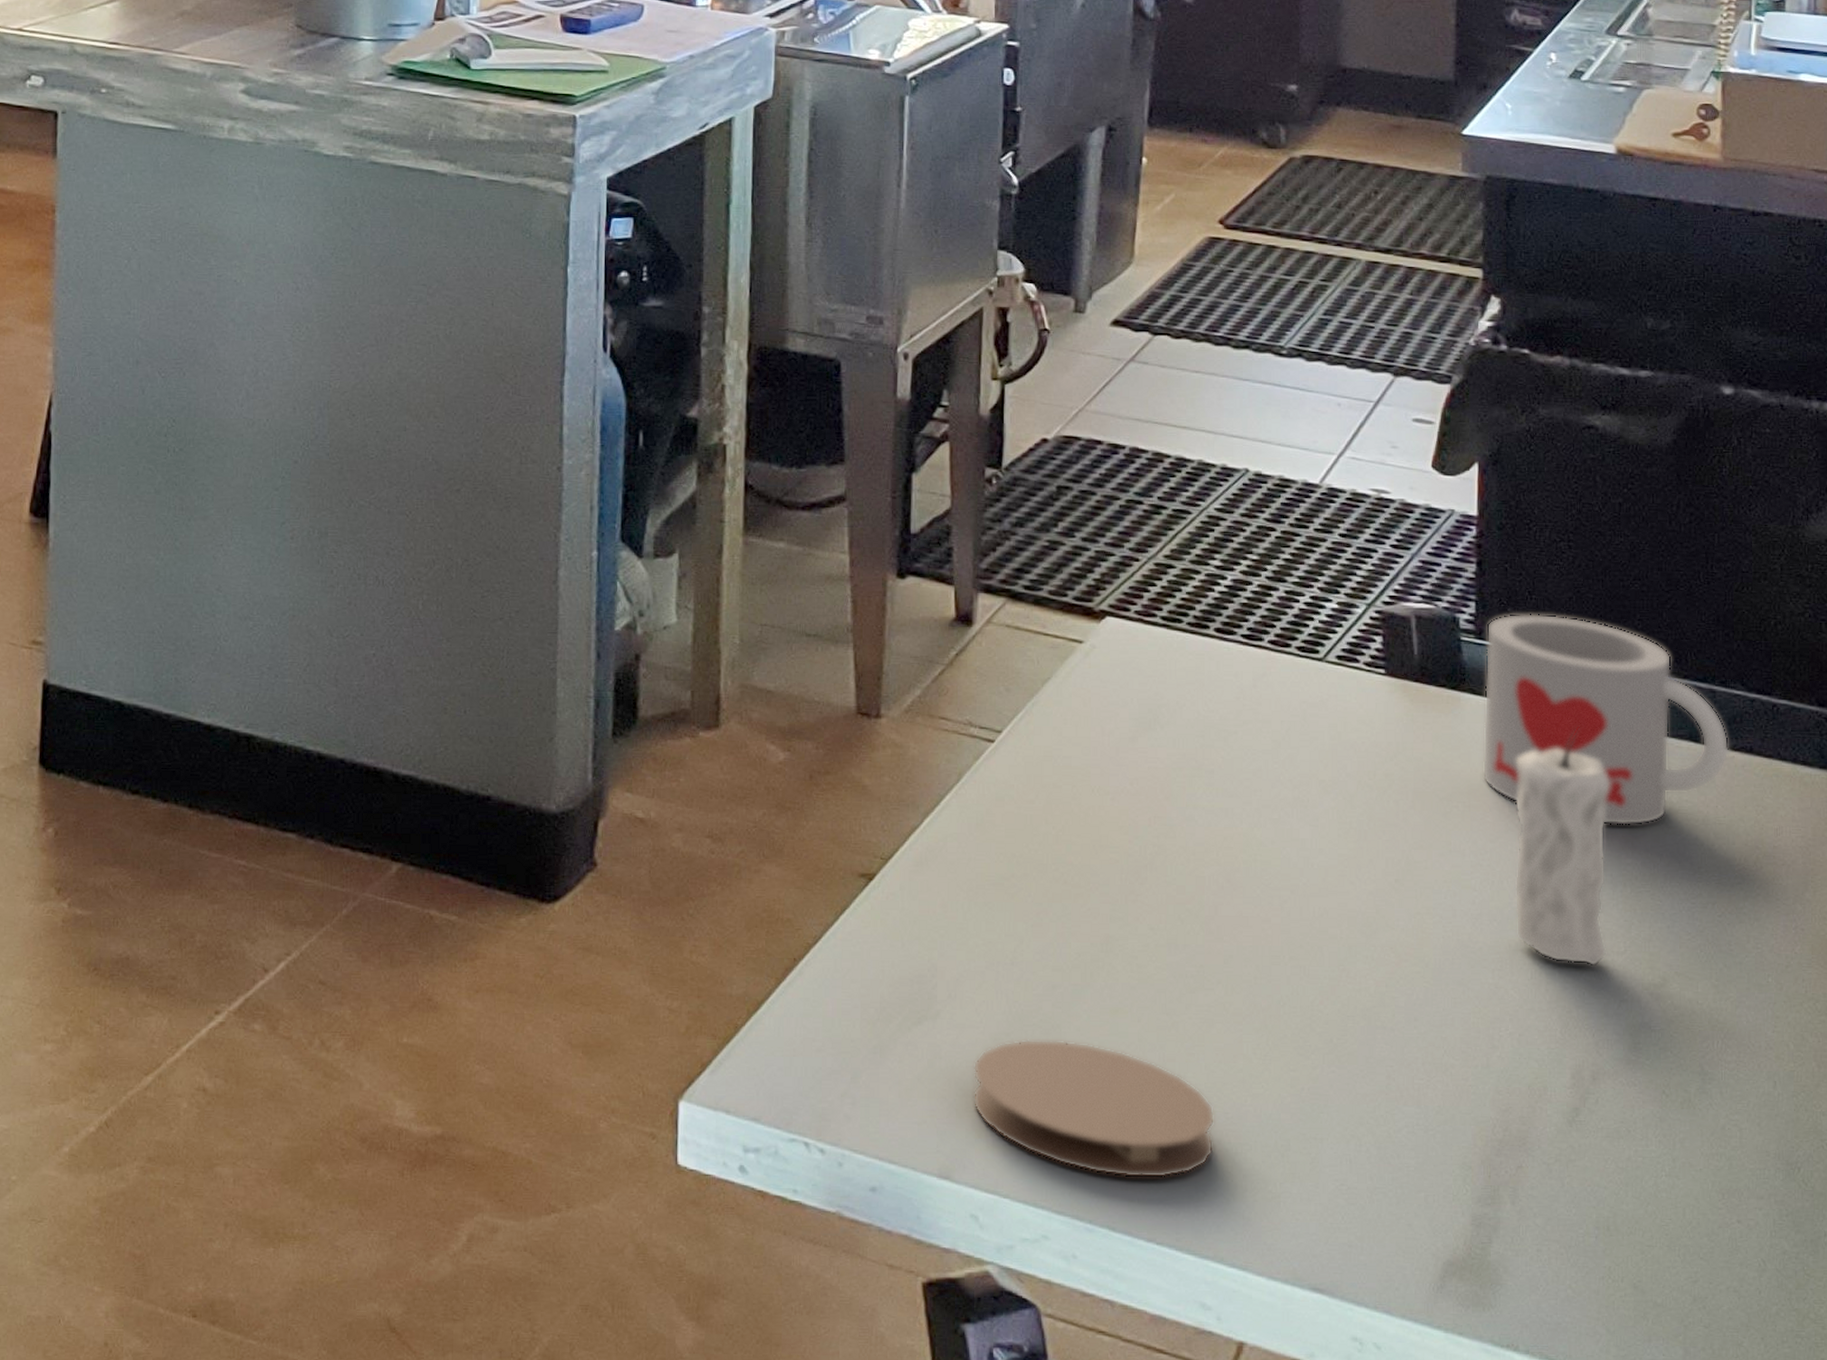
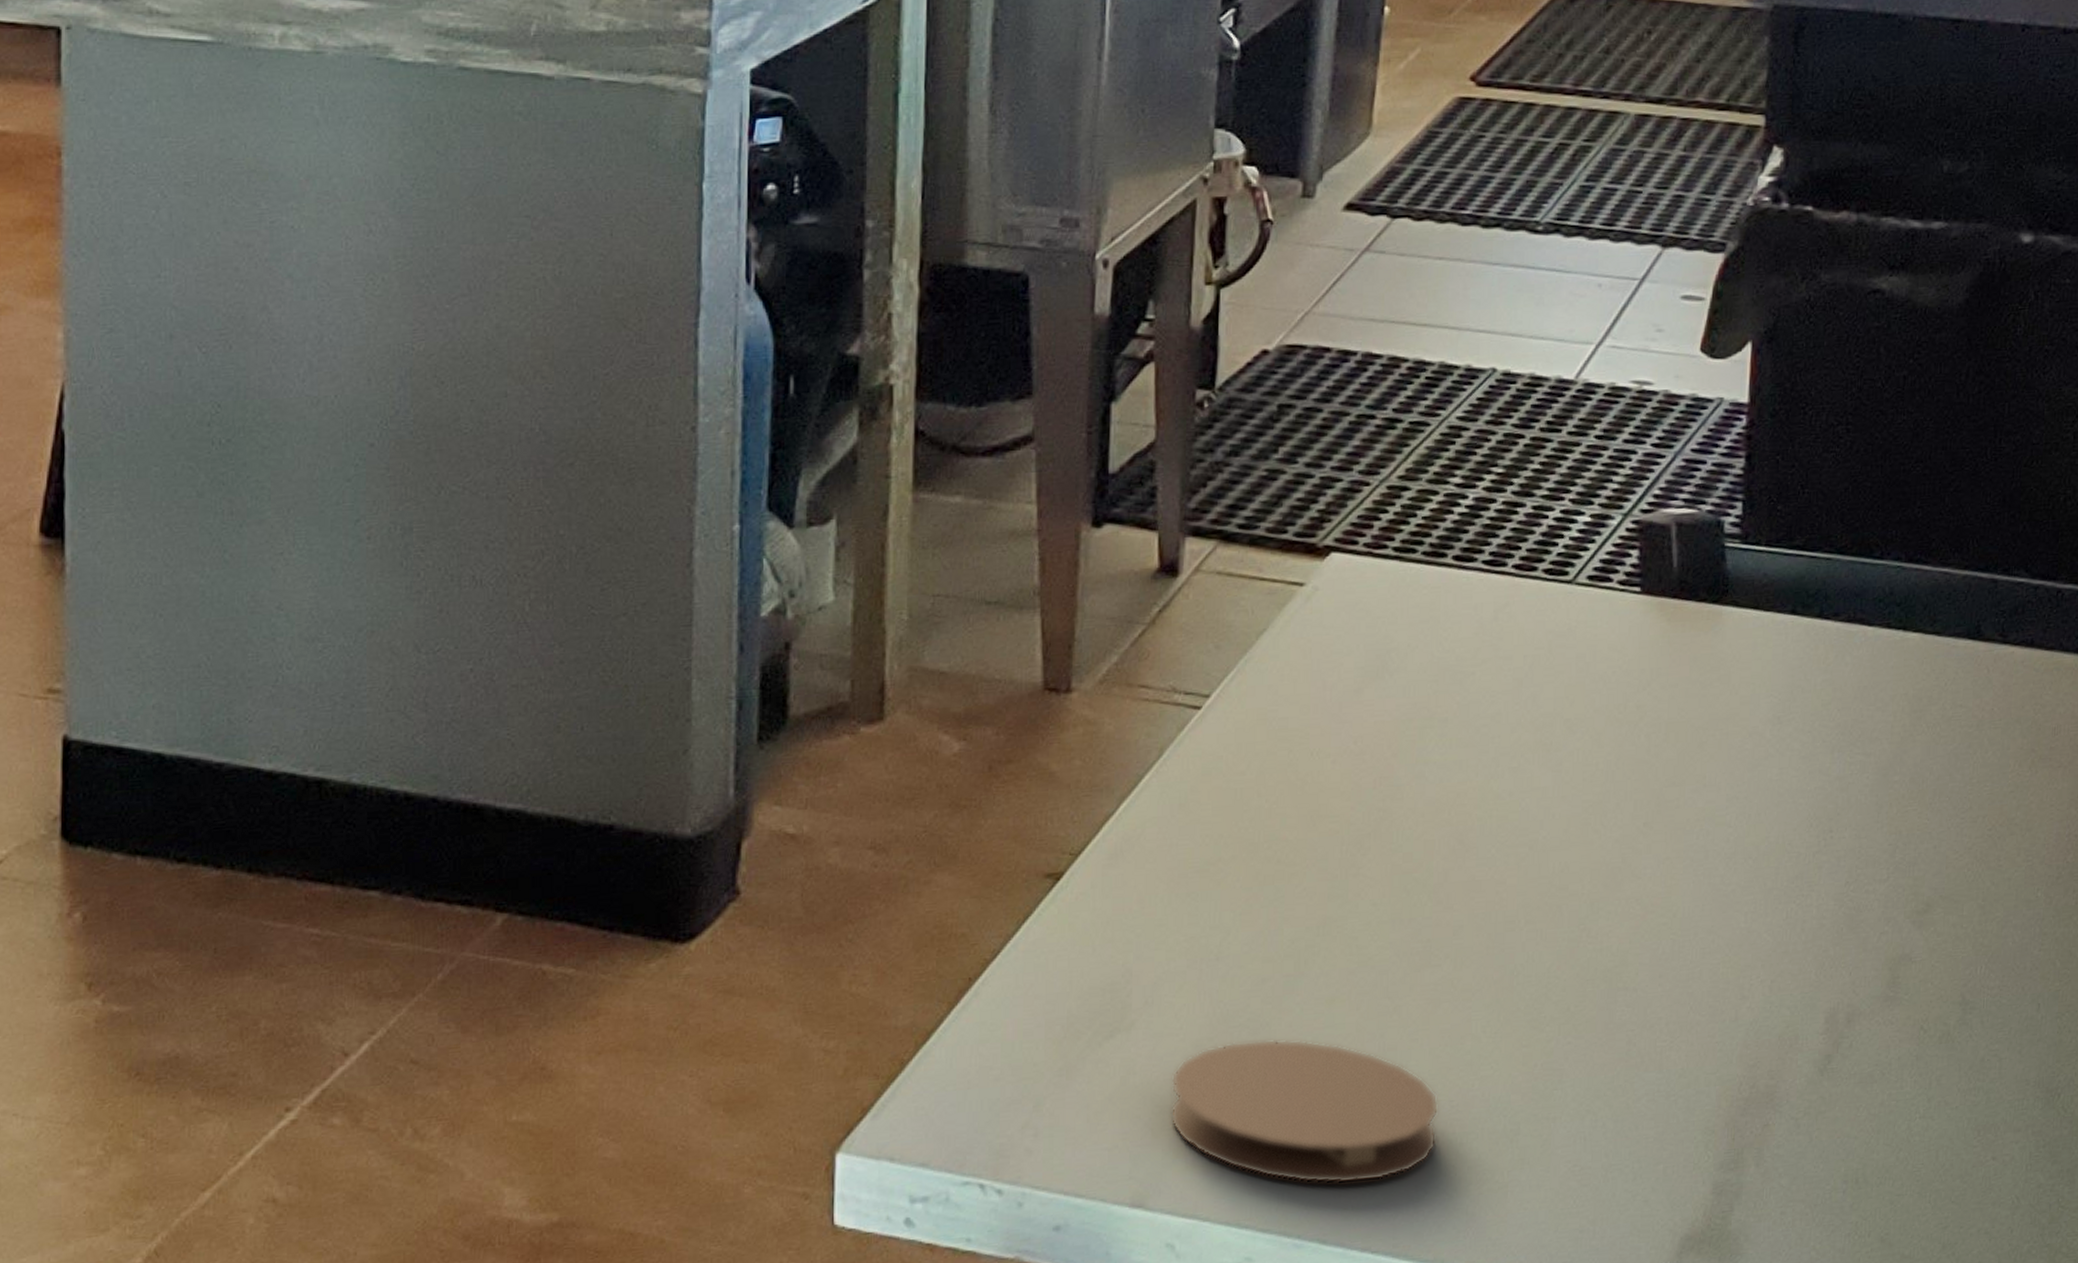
mug: present [1482,613,1729,826] -> none [1742,508,2009,742]
candle: present [1514,725,1611,967] -> none [1772,632,1881,899]

